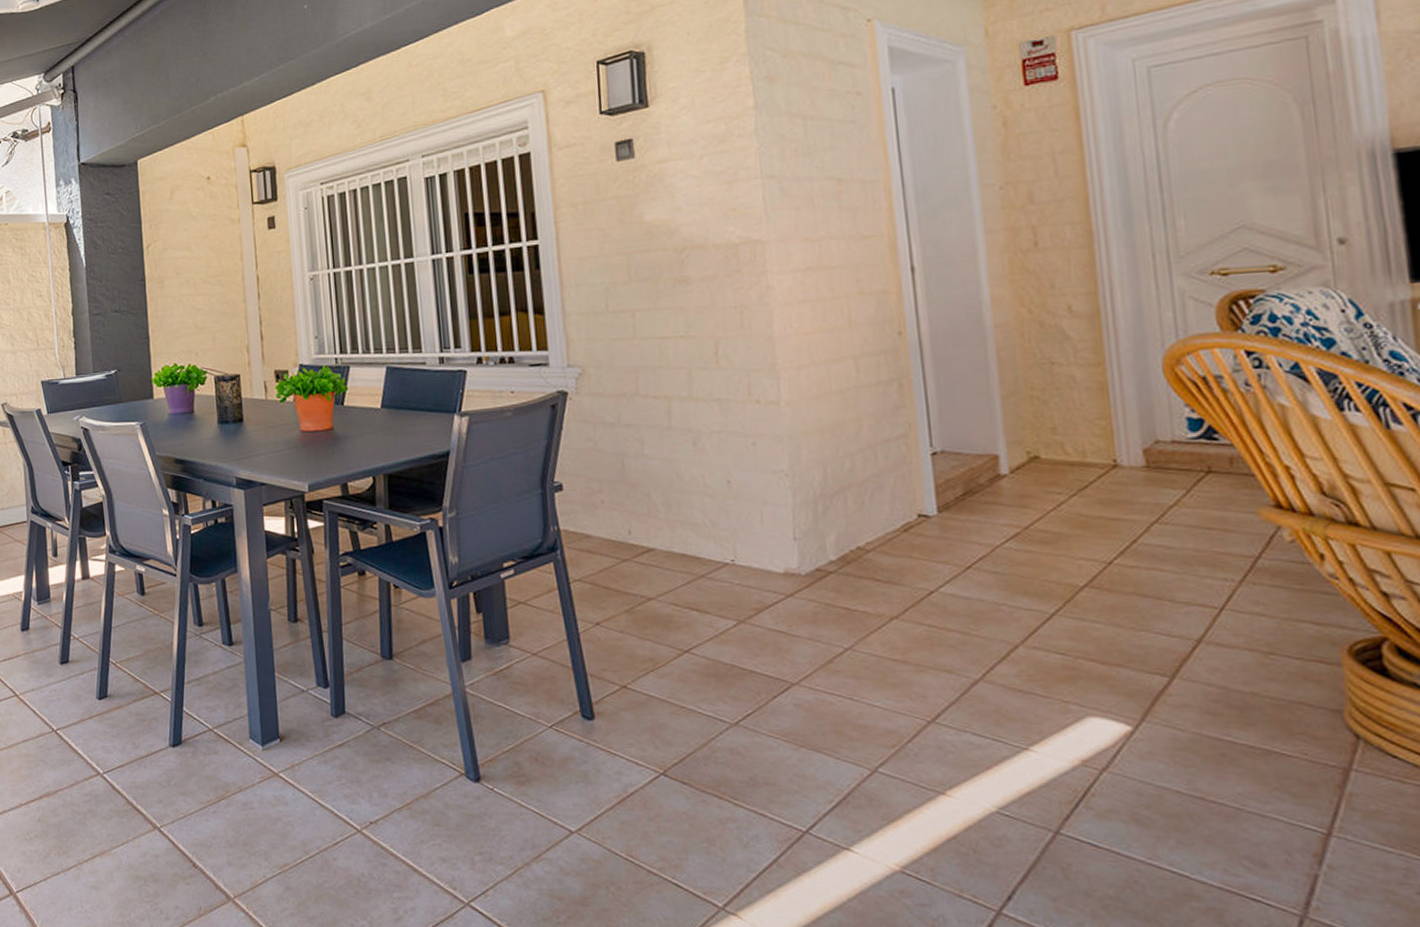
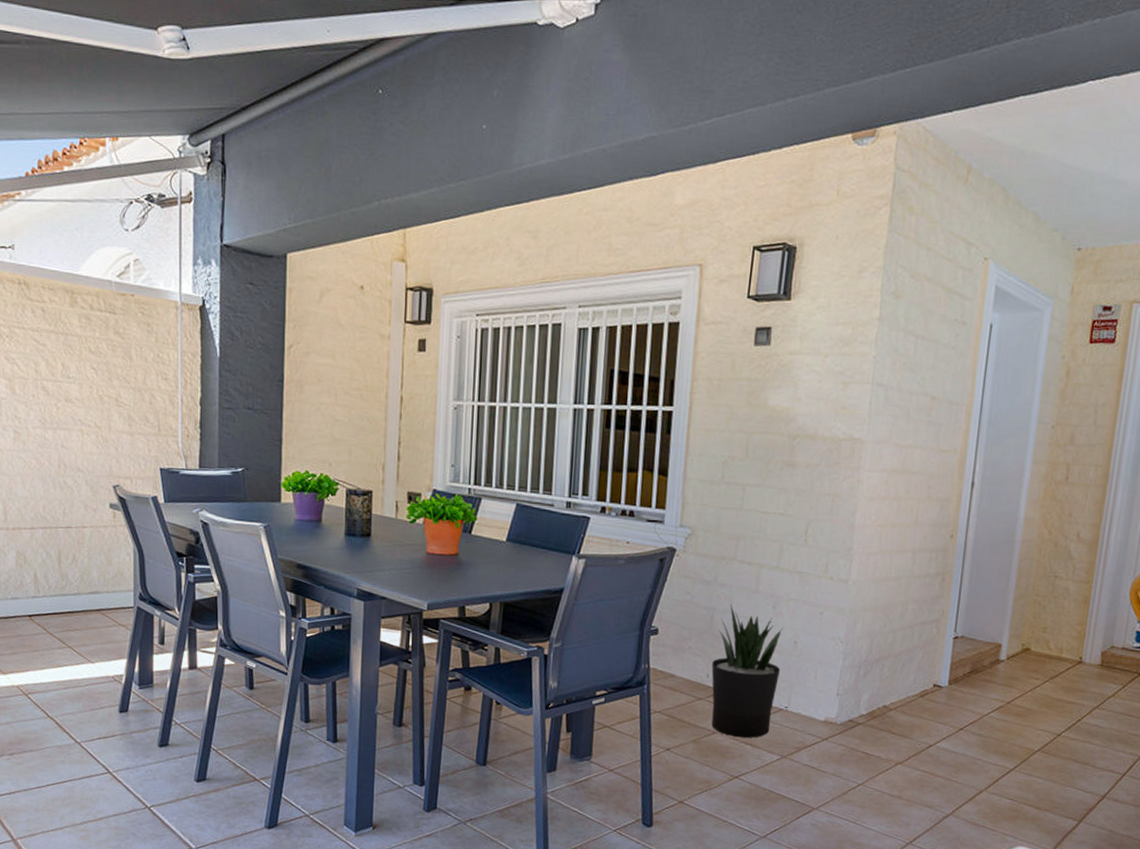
planter: none [632,447,718,602] -> present [711,605,784,738]

